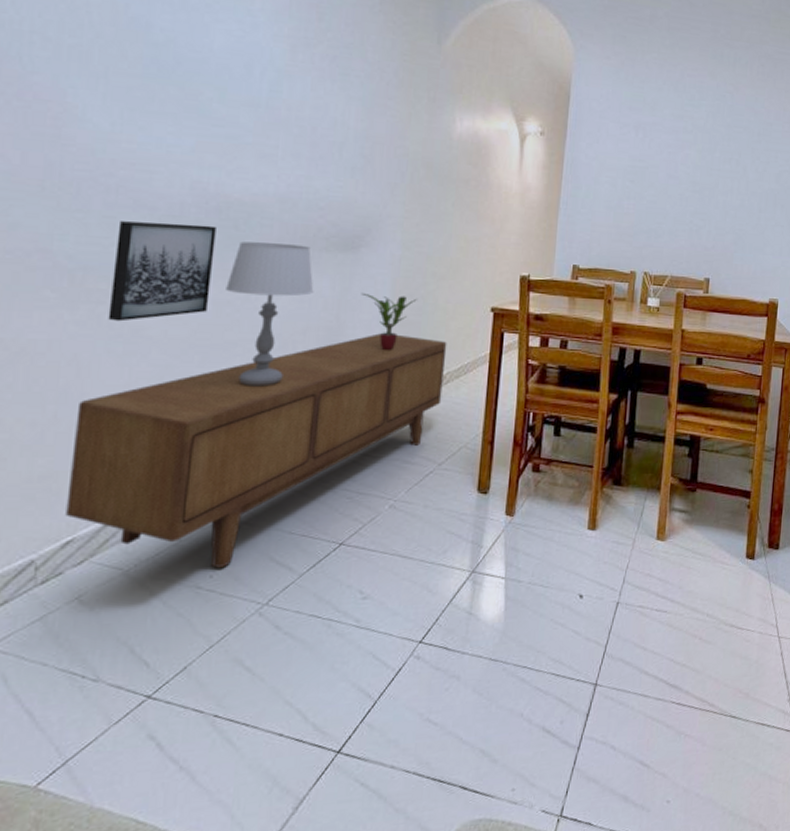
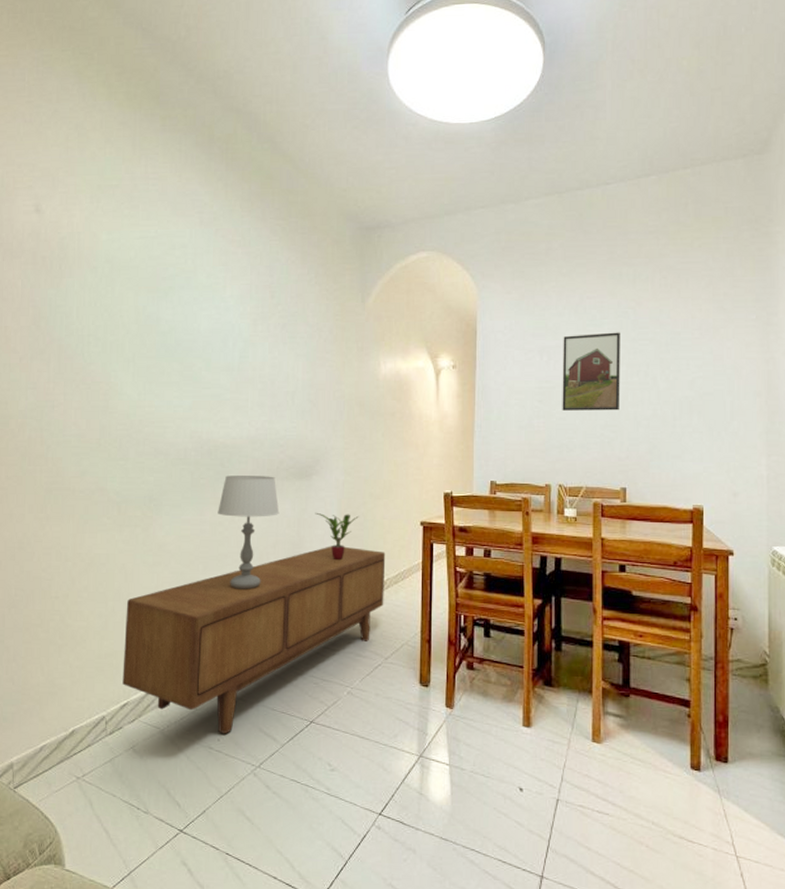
wall art: present [108,221,216,322] -> none [142,464,209,540]
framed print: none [653,113,717,198] -> present [562,332,620,411]

